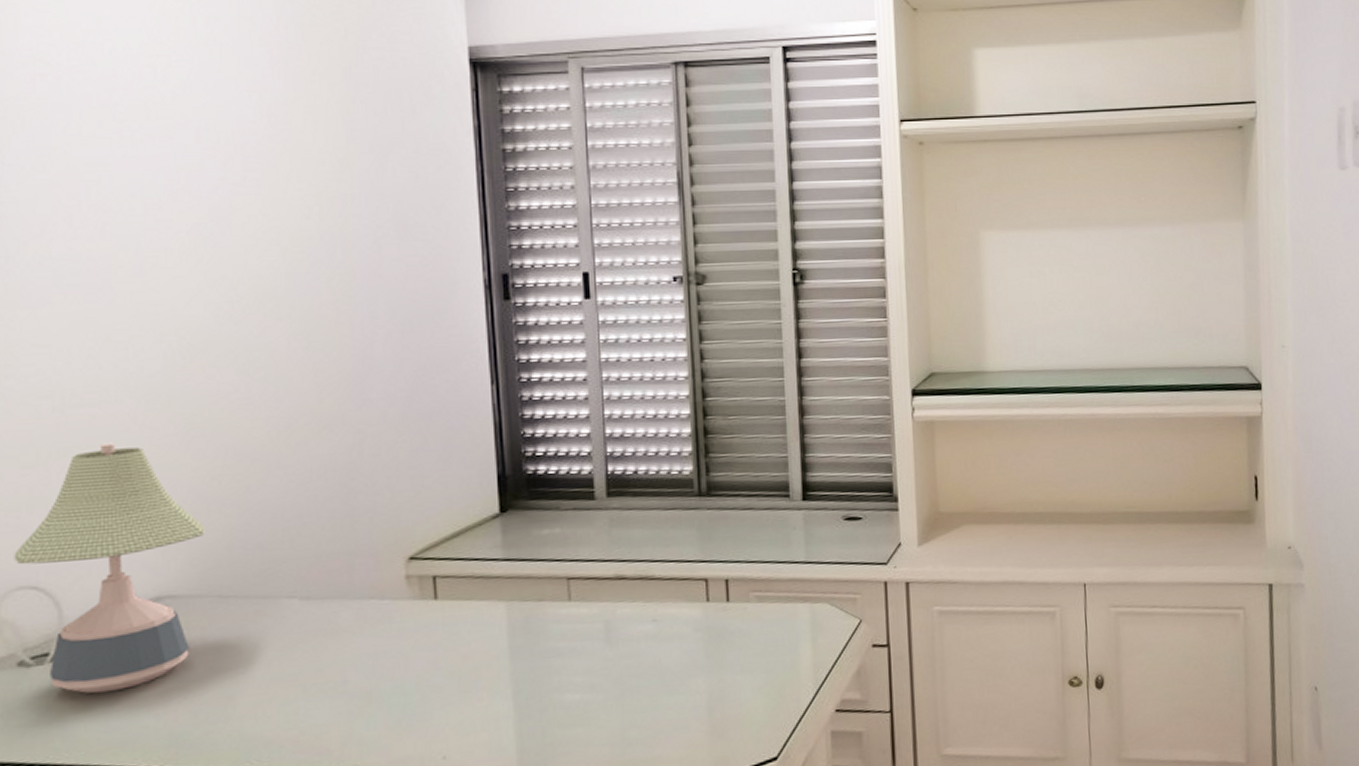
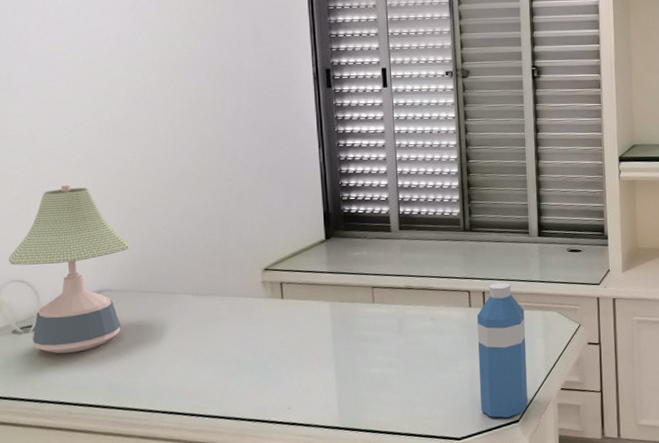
water bottle: none [718,565,789,756] -> present [477,282,528,418]

